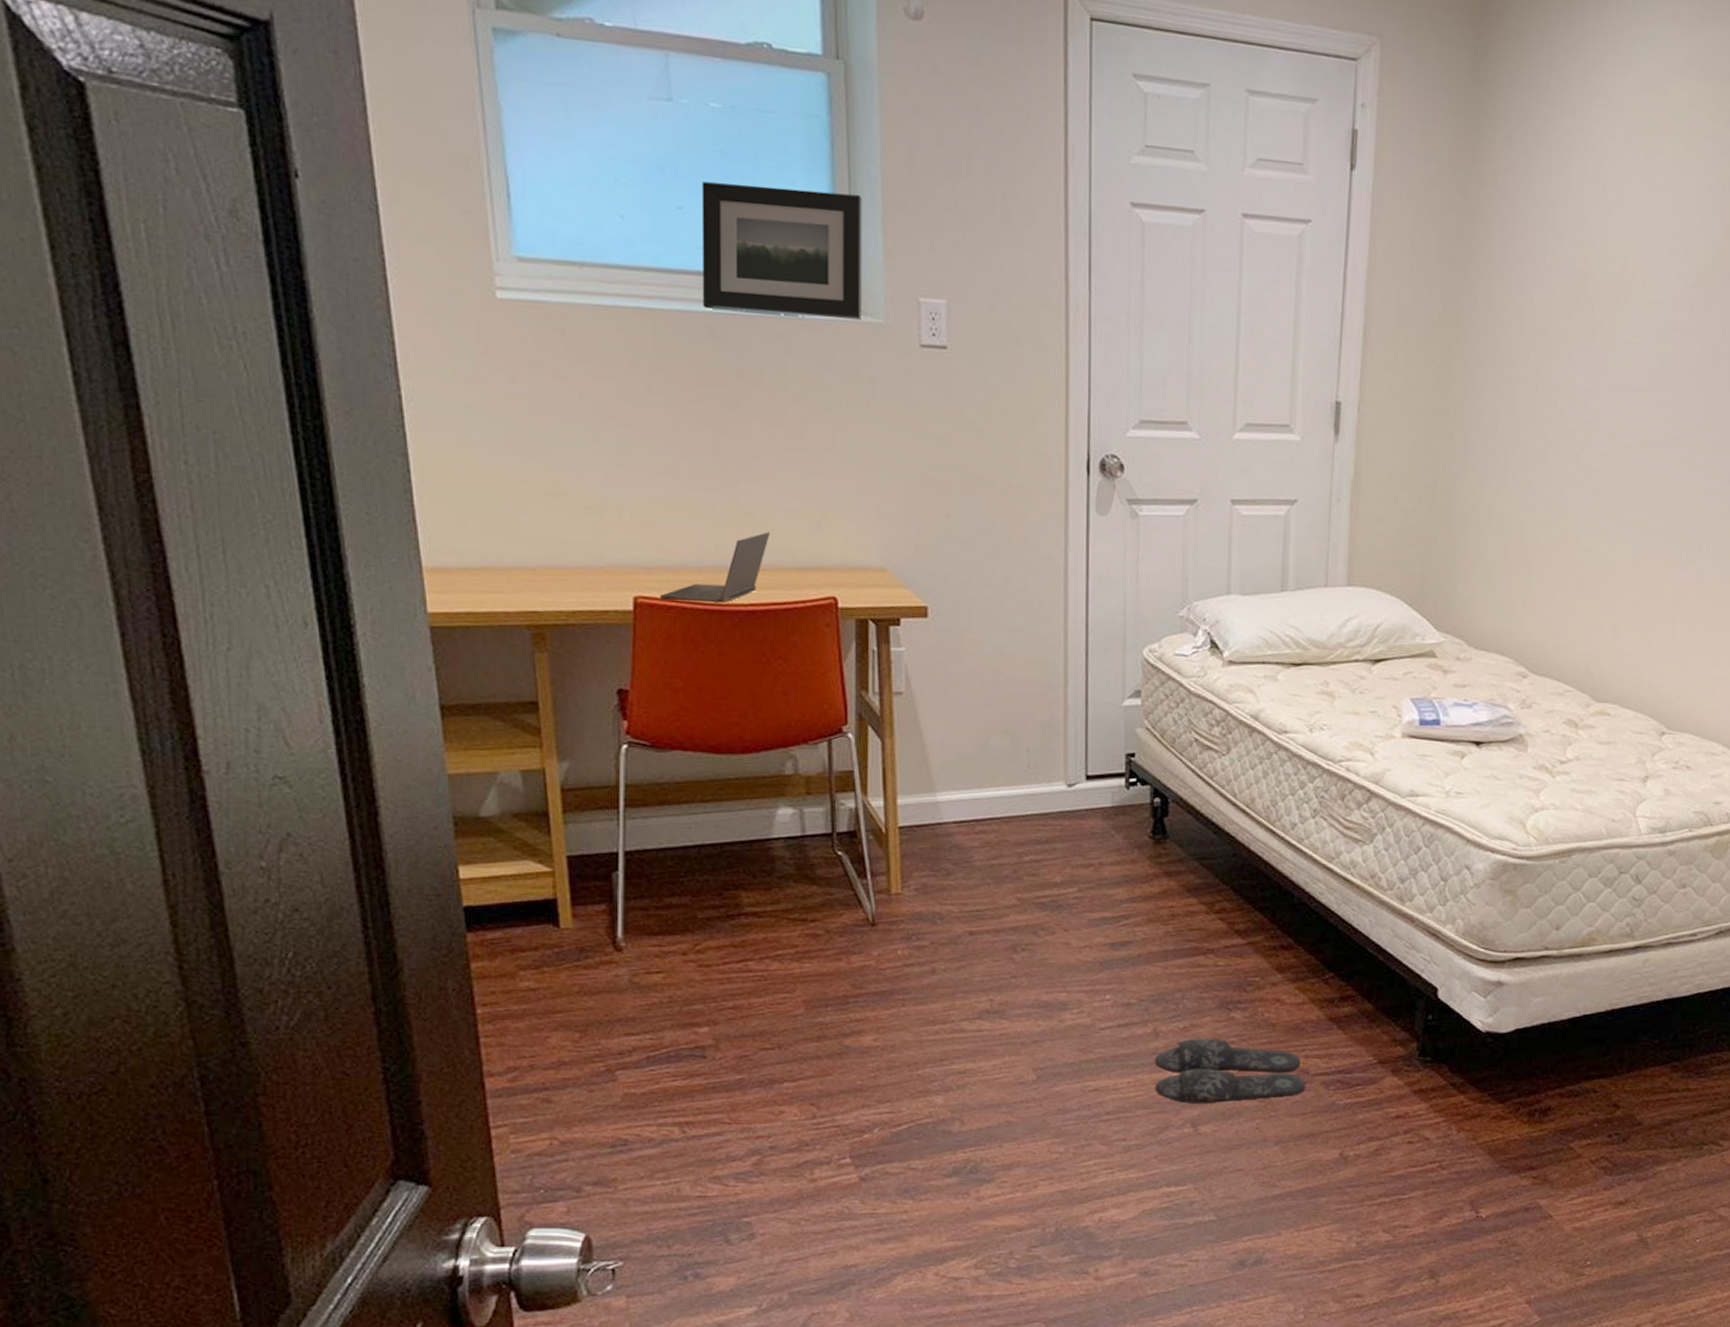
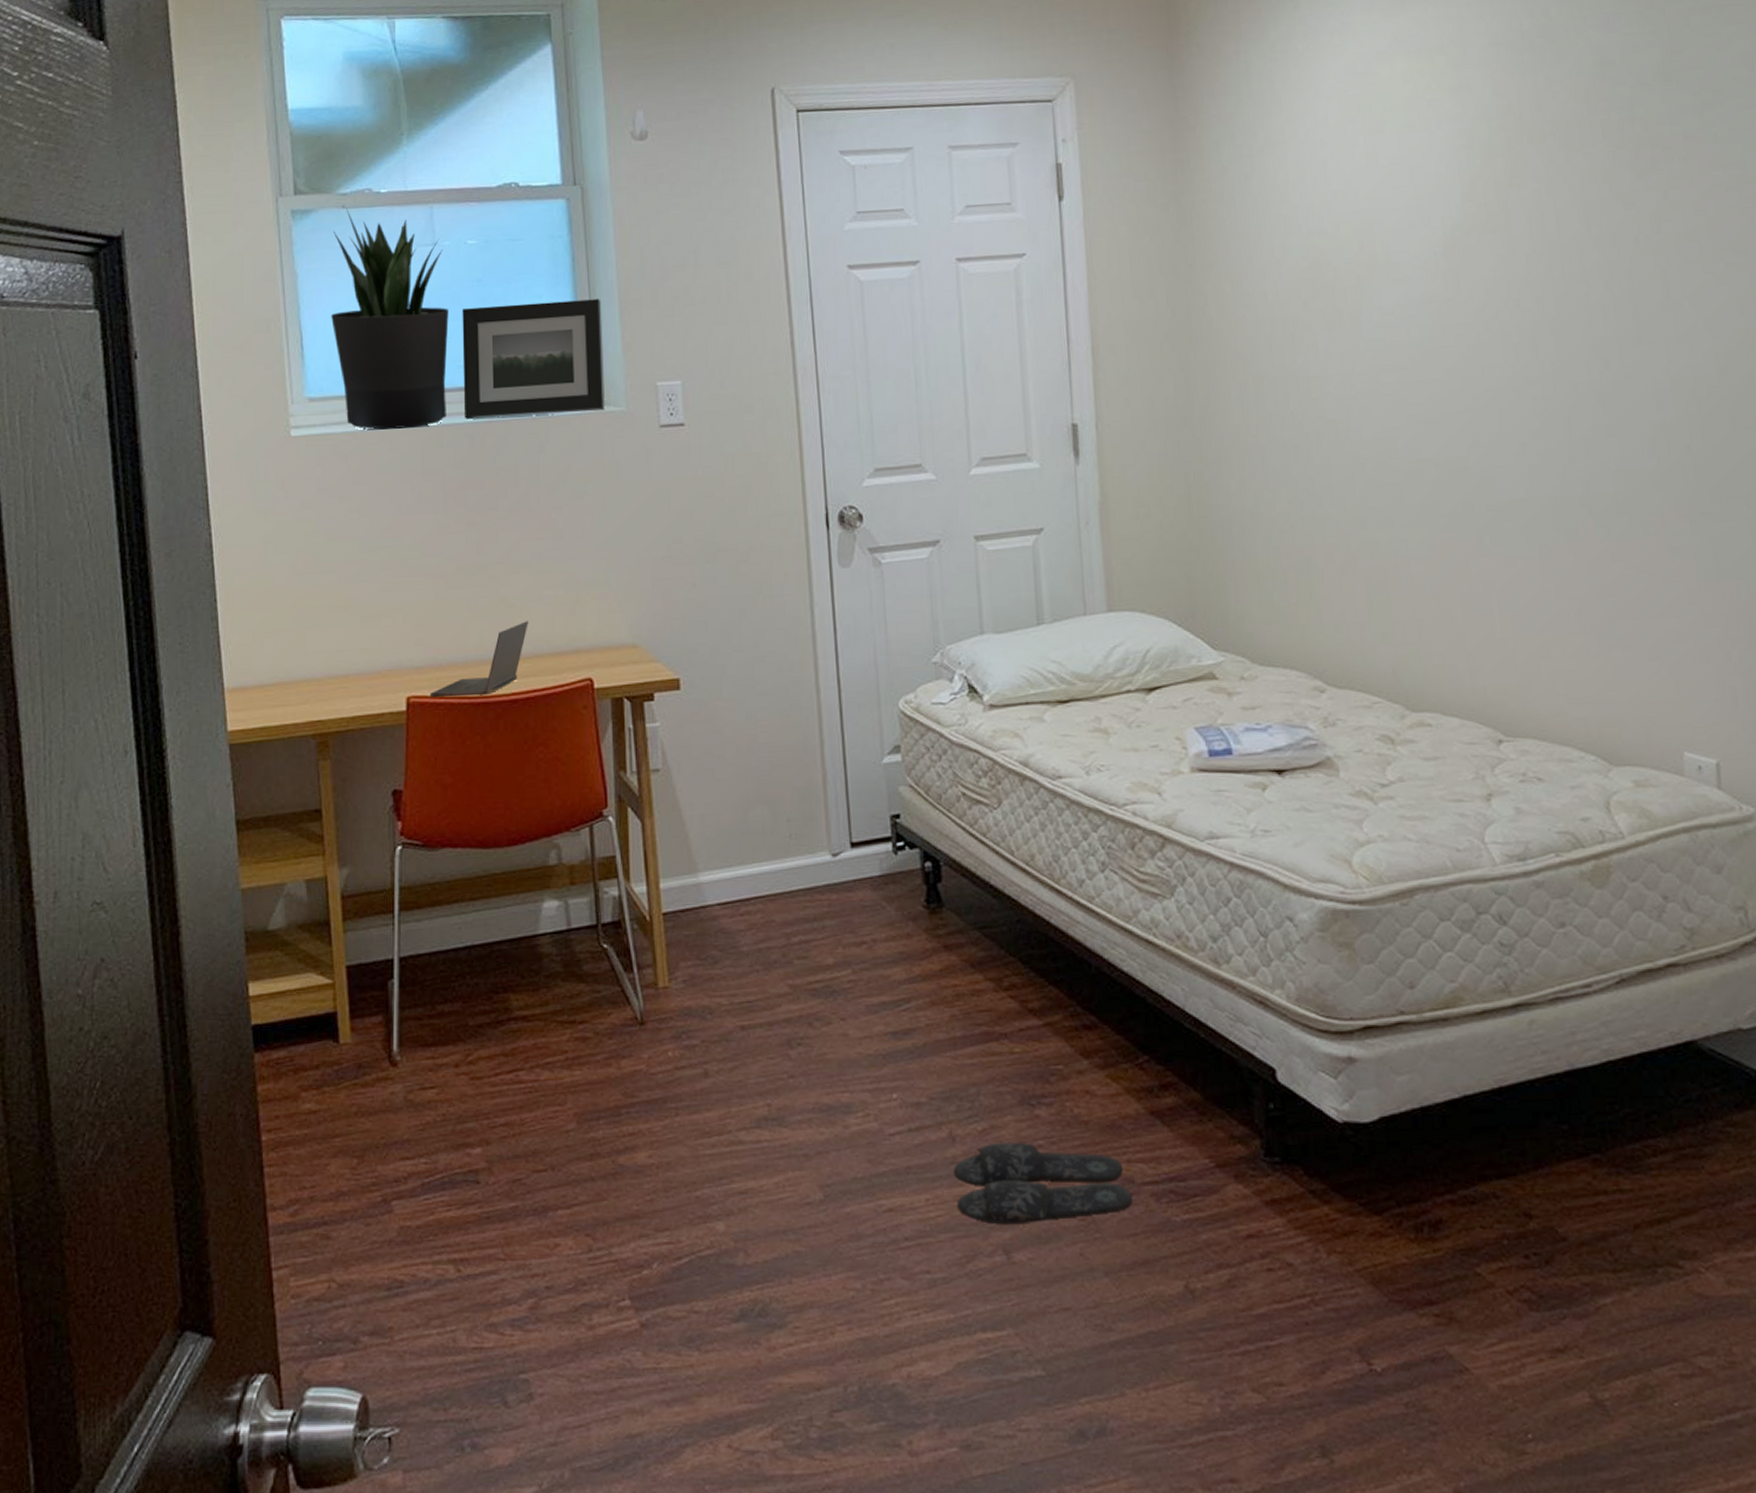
planter: none [544,36,686,309] -> present [331,207,449,430]

